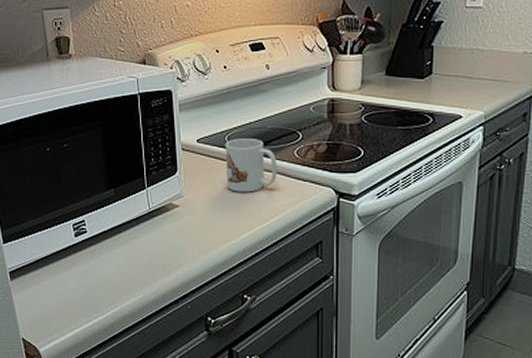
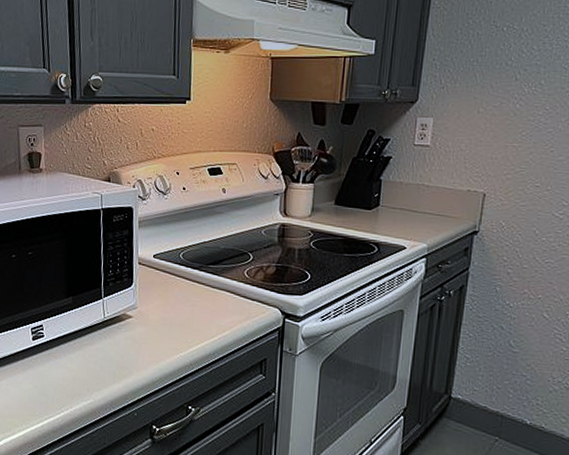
mug: present [225,138,277,193] -> none [178,256,228,308]

